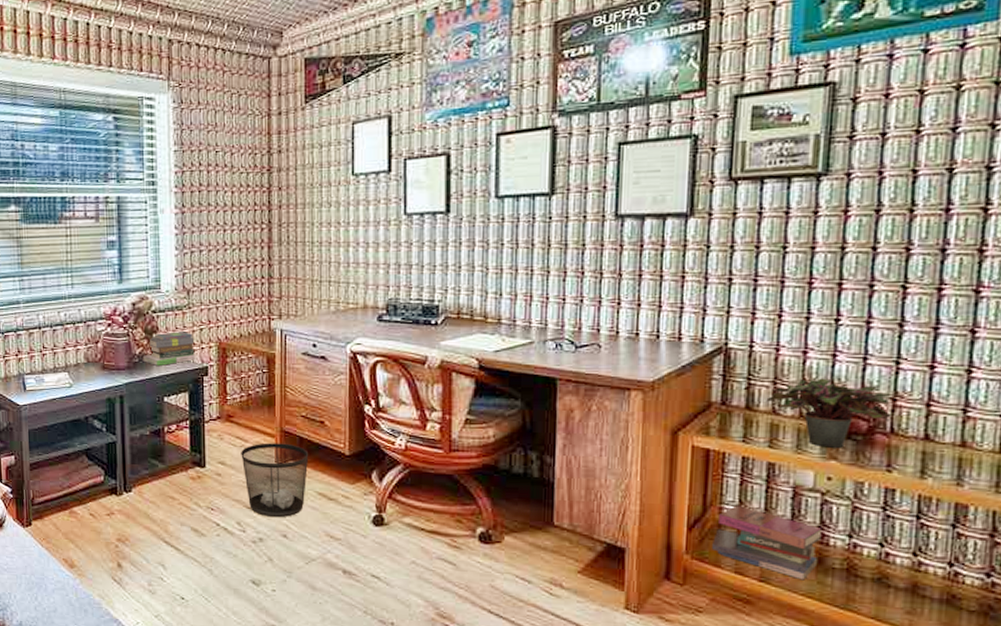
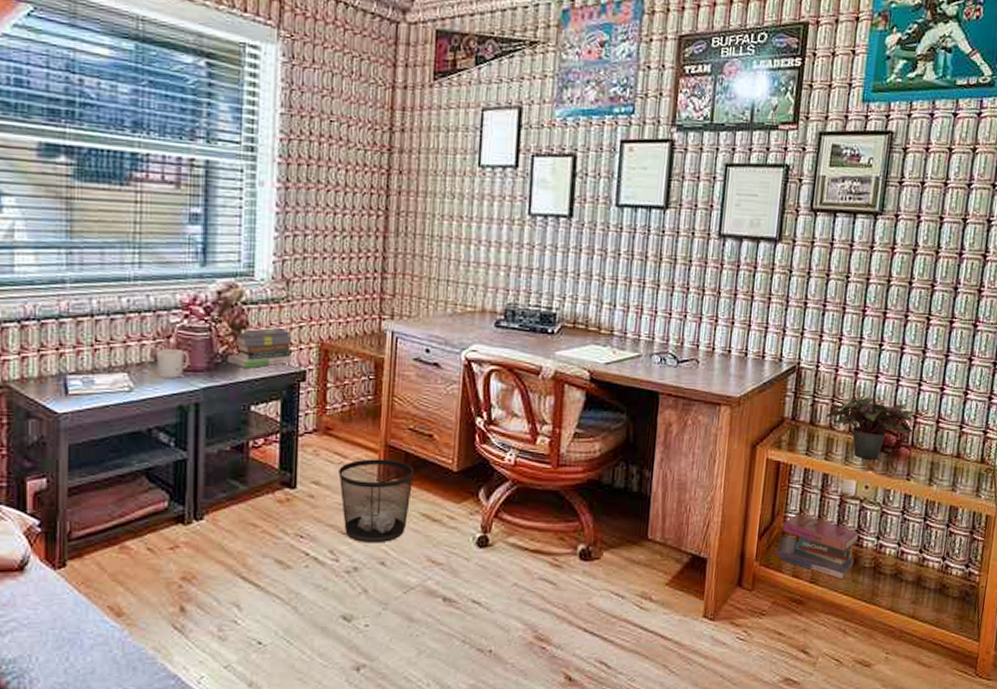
mug: none [89,351,113,375] -> present [157,348,189,378]

